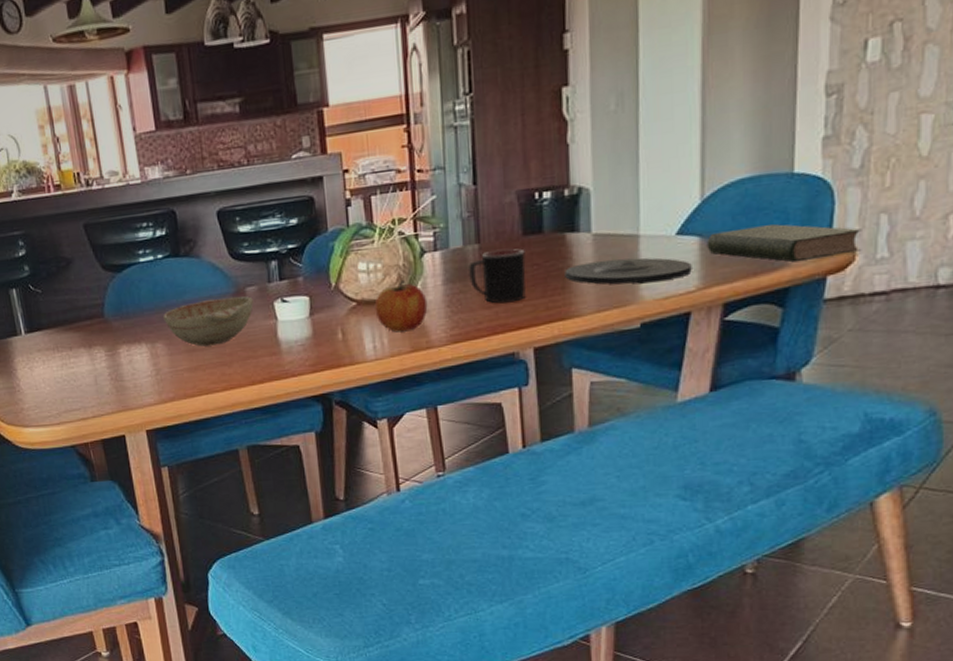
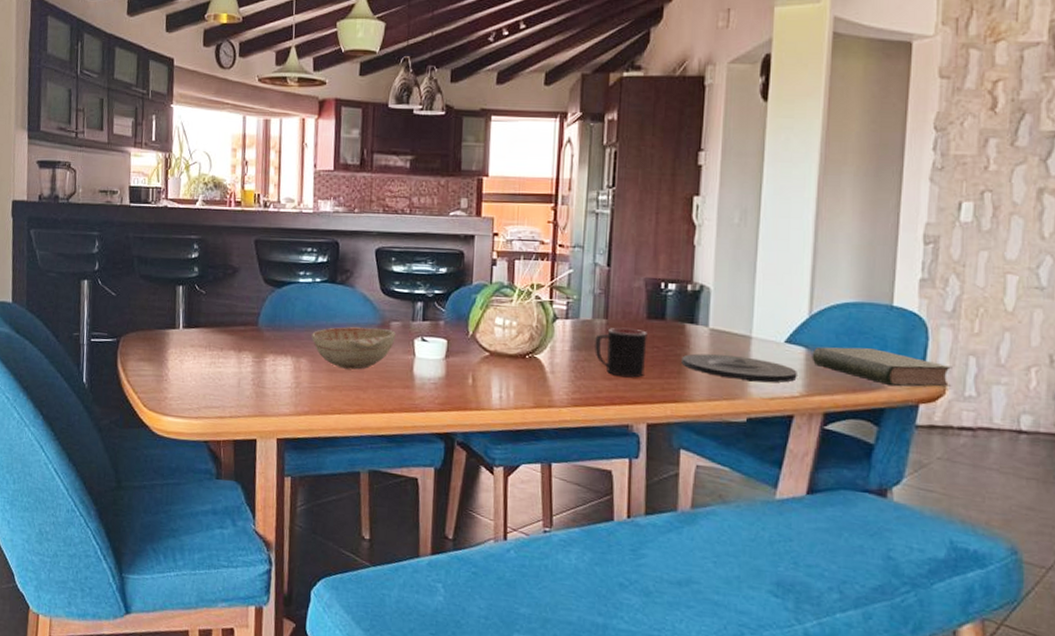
apple: present [374,280,428,332] -> none [505,340,554,388]

